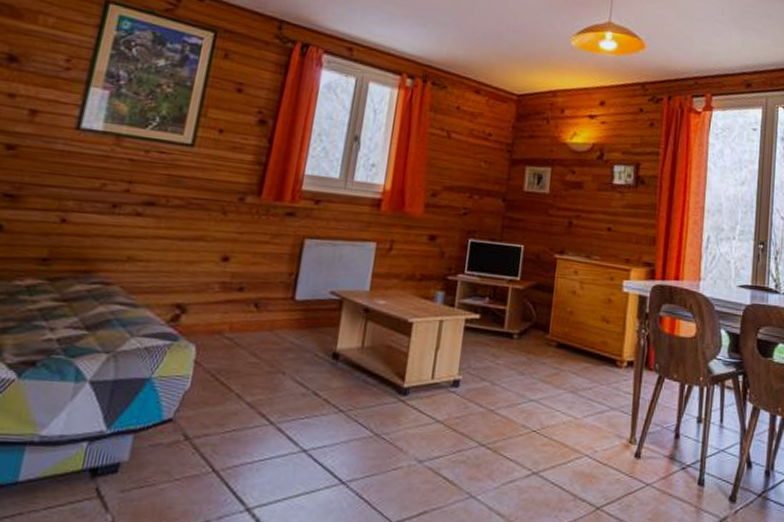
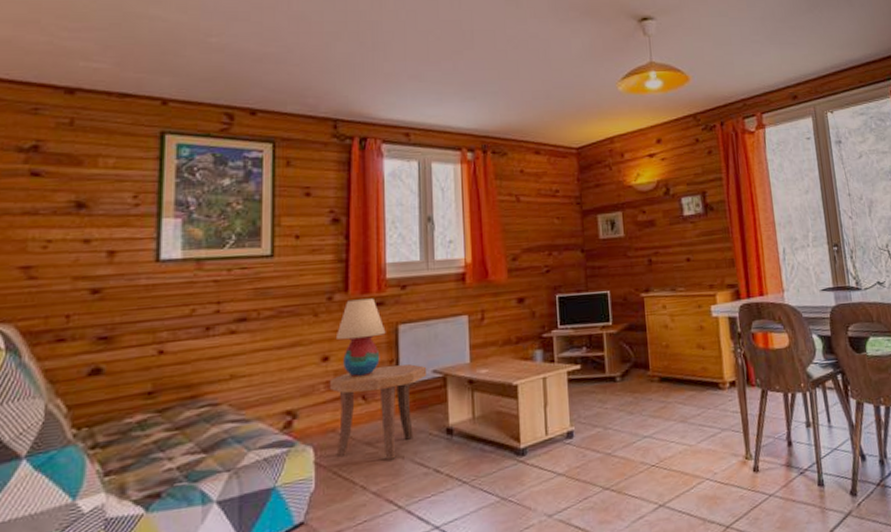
side table: none [217,276,326,373] -> present [329,364,427,460]
table lamp: none [239,204,291,285] -> present [335,298,386,378]

